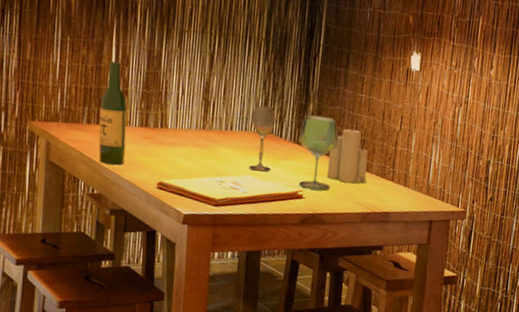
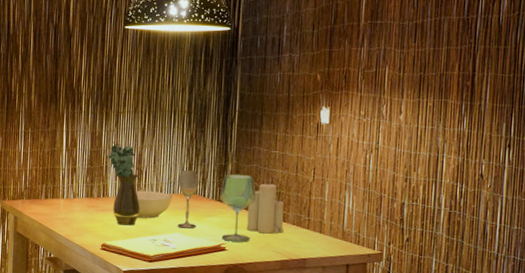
wine bottle: present [98,61,127,165] -> none [54,145,76,232]
vase: none [168,63,207,163] -> present [108,141,141,226]
bowl: none [201,124,245,157] -> present [136,191,173,218]

